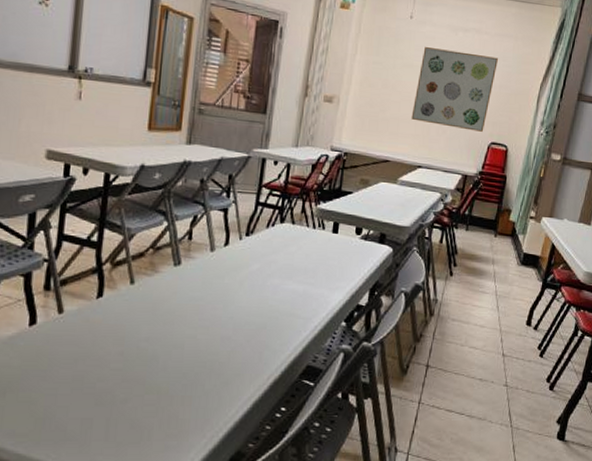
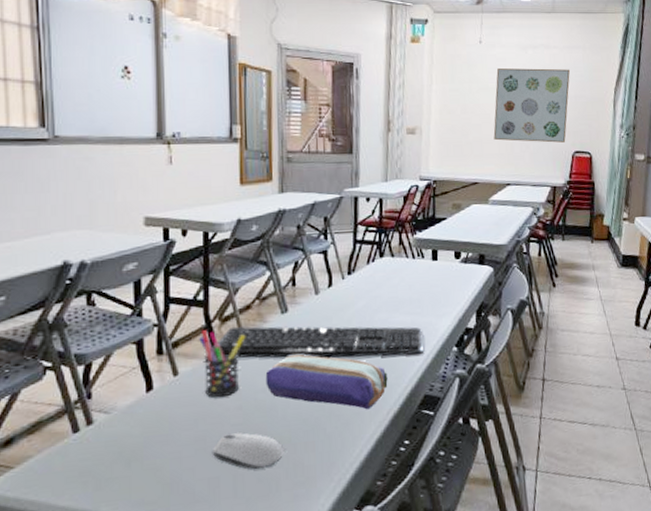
pen holder: none [88,272,134,341] -> present [199,330,245,398]
computer mouse: none [88,378,162,417] -> present [211,433,286,469]
keyboard: none [100,272,313,325] -> present [212,326,425,358]
pencil case: none [150,308,273,372] -> present [265,353,388,410]

